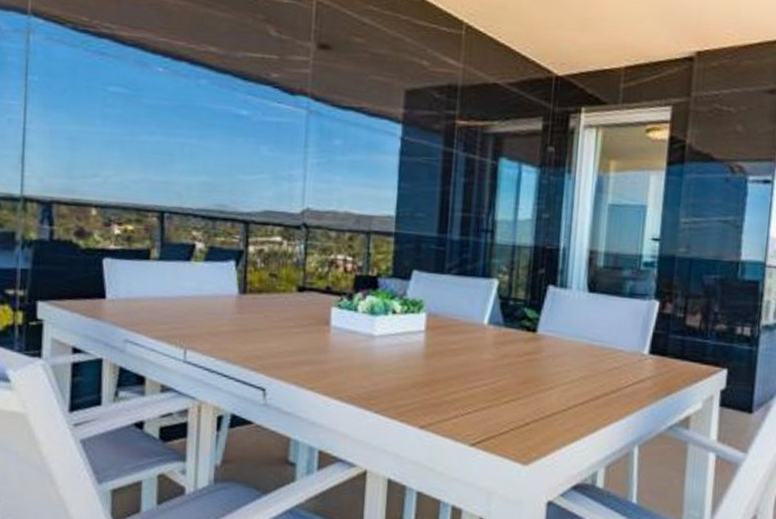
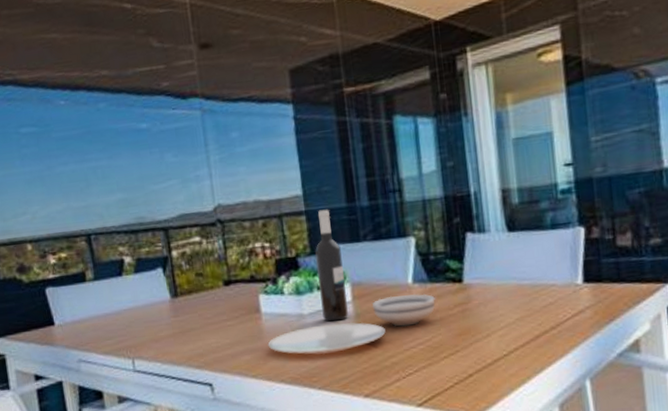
plate: none [331,349,453,379] -> present [268,322,386,355]
wine bottle: none [393,234,424,348] -> present [315,209,348,322]
bowl: none [443,332,507,366] -> present [372,293,436,327]

